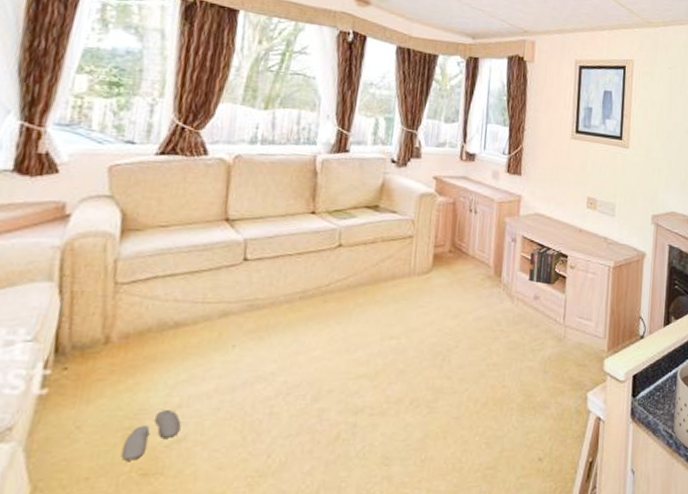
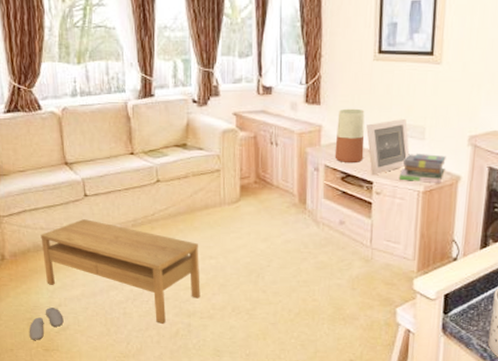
coffee table: none [166,289,378,425] -> present [40,219,200,324]
books: present [529,246,562,284] -> none [333,174,367,210]
vase: none [532,181,562,235] -> present [334,108,365,162]
picture frame: none [563,194,602,248] -> present [366,118,410,174]
books: none [591,228,633,260] -> present [398,153,446,184]

